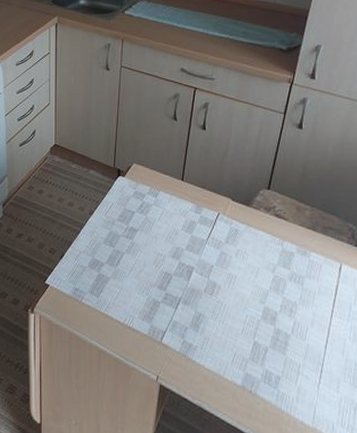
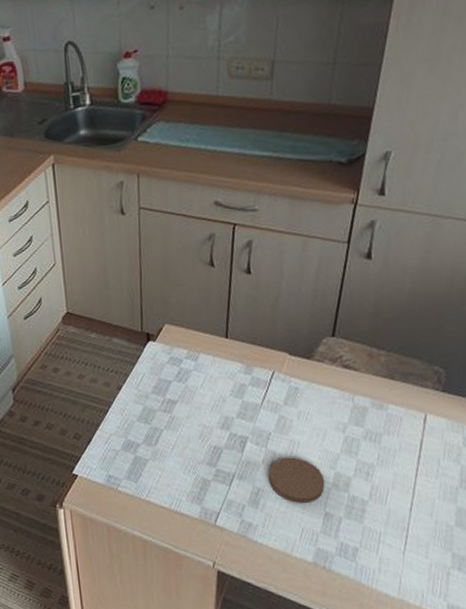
coaster: none [209,289,255,332] -> present [268,457,325,504]

